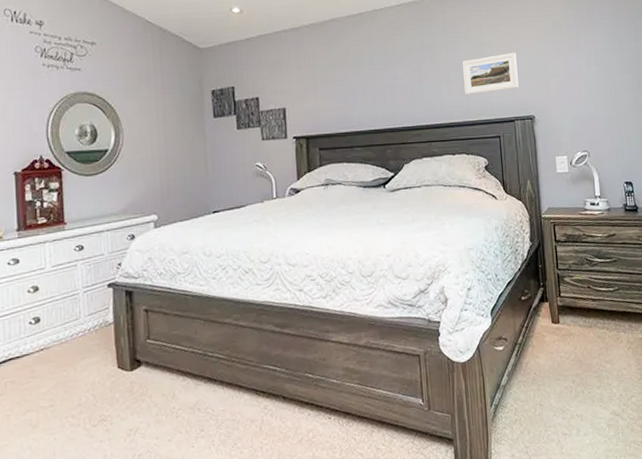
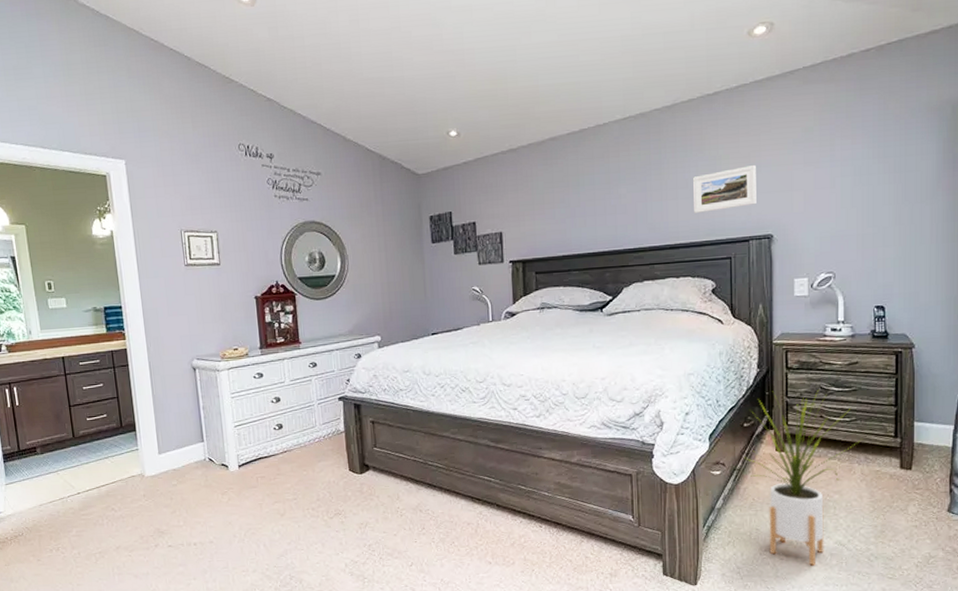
house plant: none [524,261,624,439] -> present [744,389,860,566]

